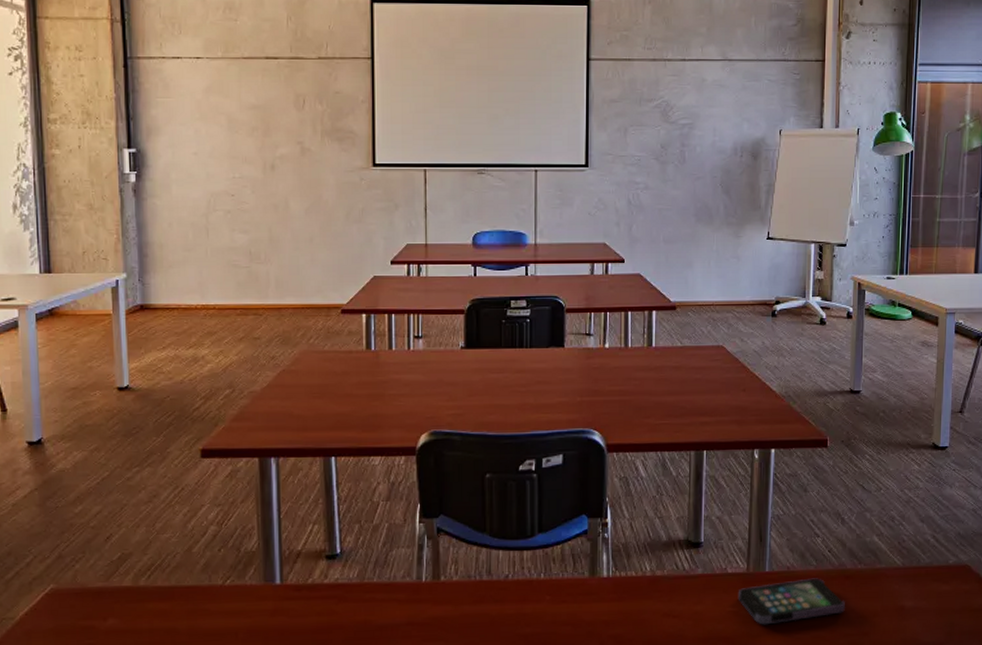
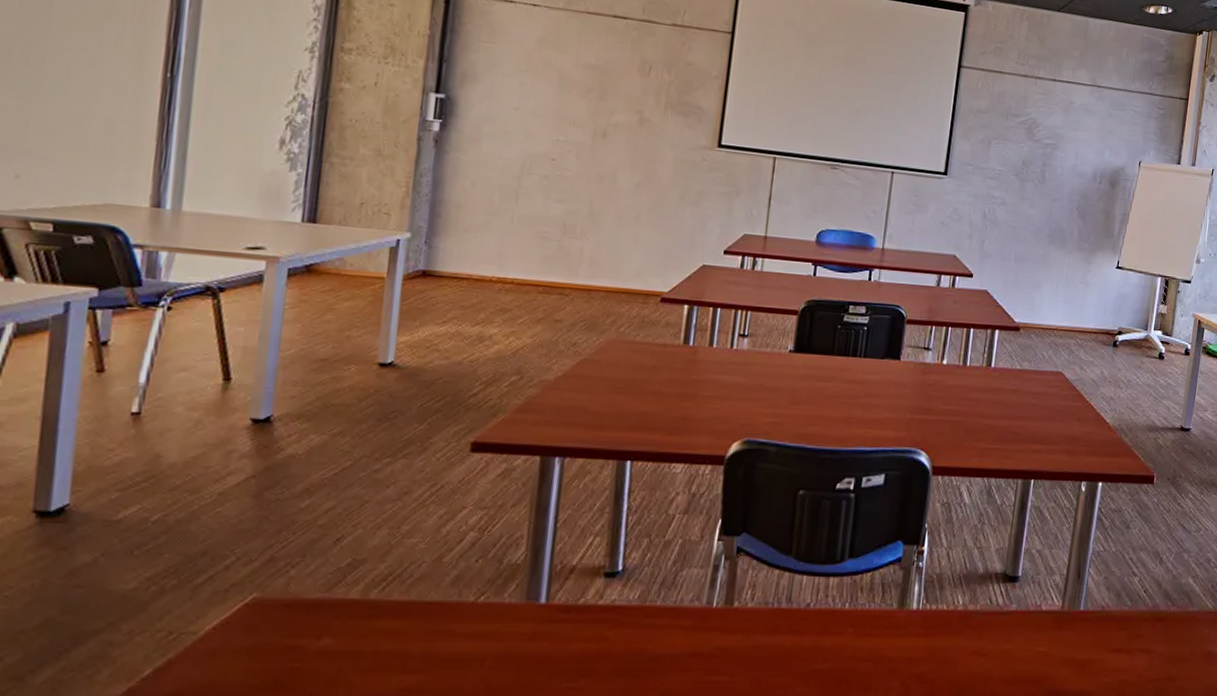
smartphone: present [738,578,846,625] -> none [1049,619,1156,667]

